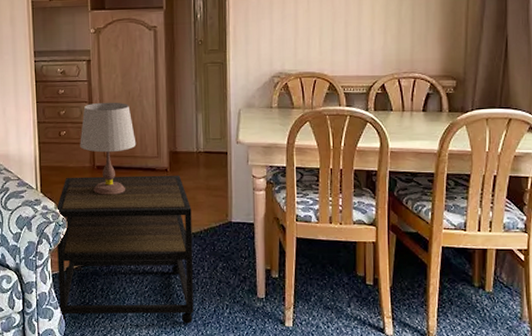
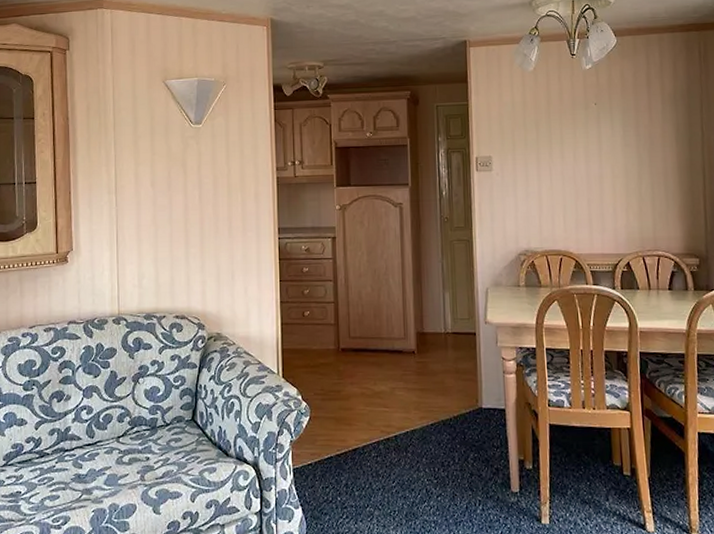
side table: present [56,175,194,324] -> none [298,357,445,523]
table lamp: present [80,102,137,195] -> none [324,280,383,380]

